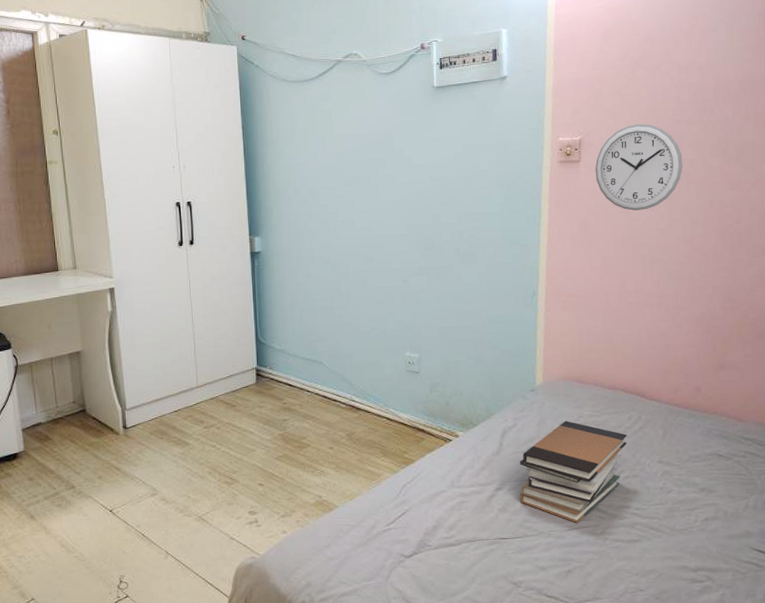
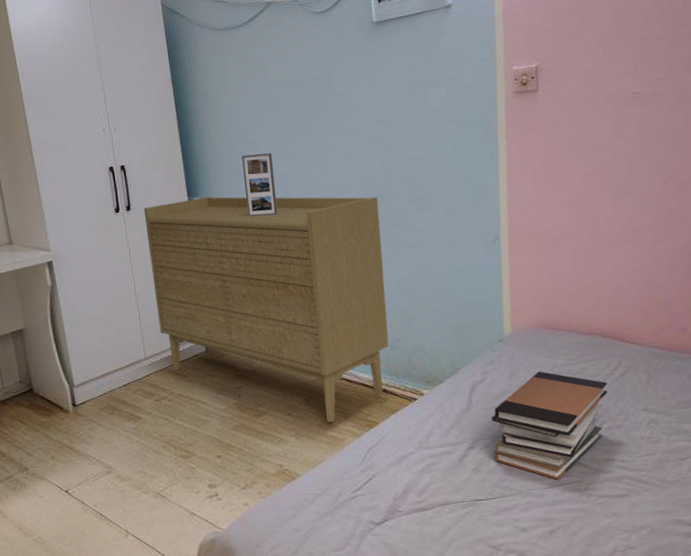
sideboard: none [206,237,429,458] -> present [143,196,389,423]
photo frame: none [303,200,333,259] -> present [242,153,278,217]
wall clock: present [595,123,683,211] -> none [555,43,653,140]

